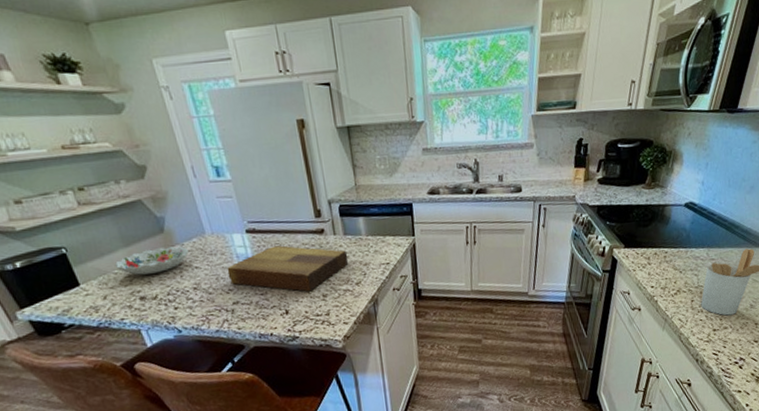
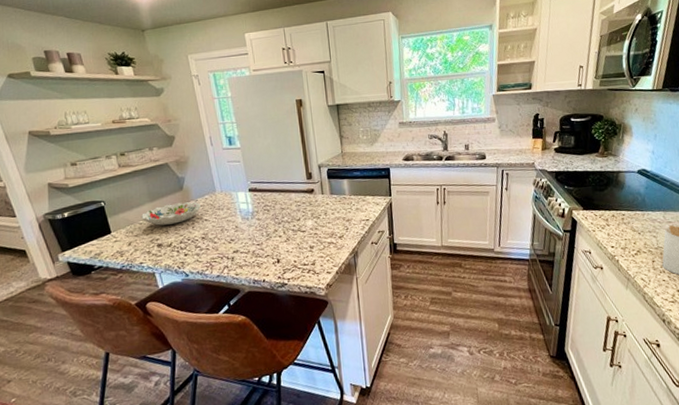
cutting board: present [227,245,349,292] -> none [231,202,334,244]

